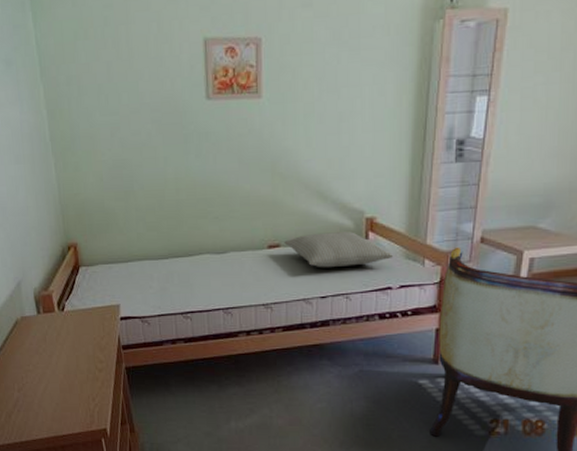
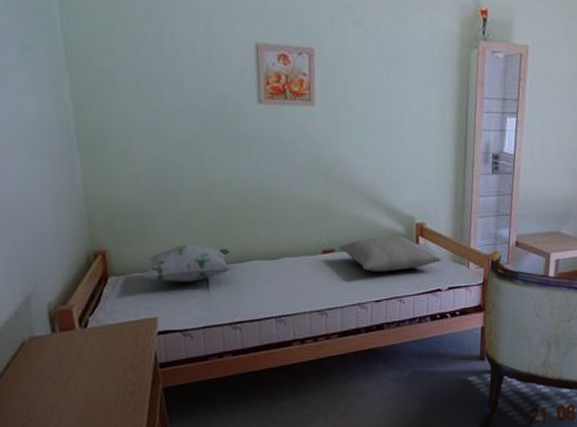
decorative pillow: none [107,239,184,274] -> present [143,244,233,283]

